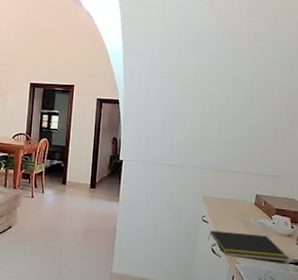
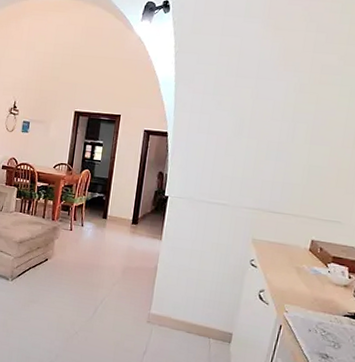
notepad: present [208,230,290,263] -> none [255,275,345,315]

